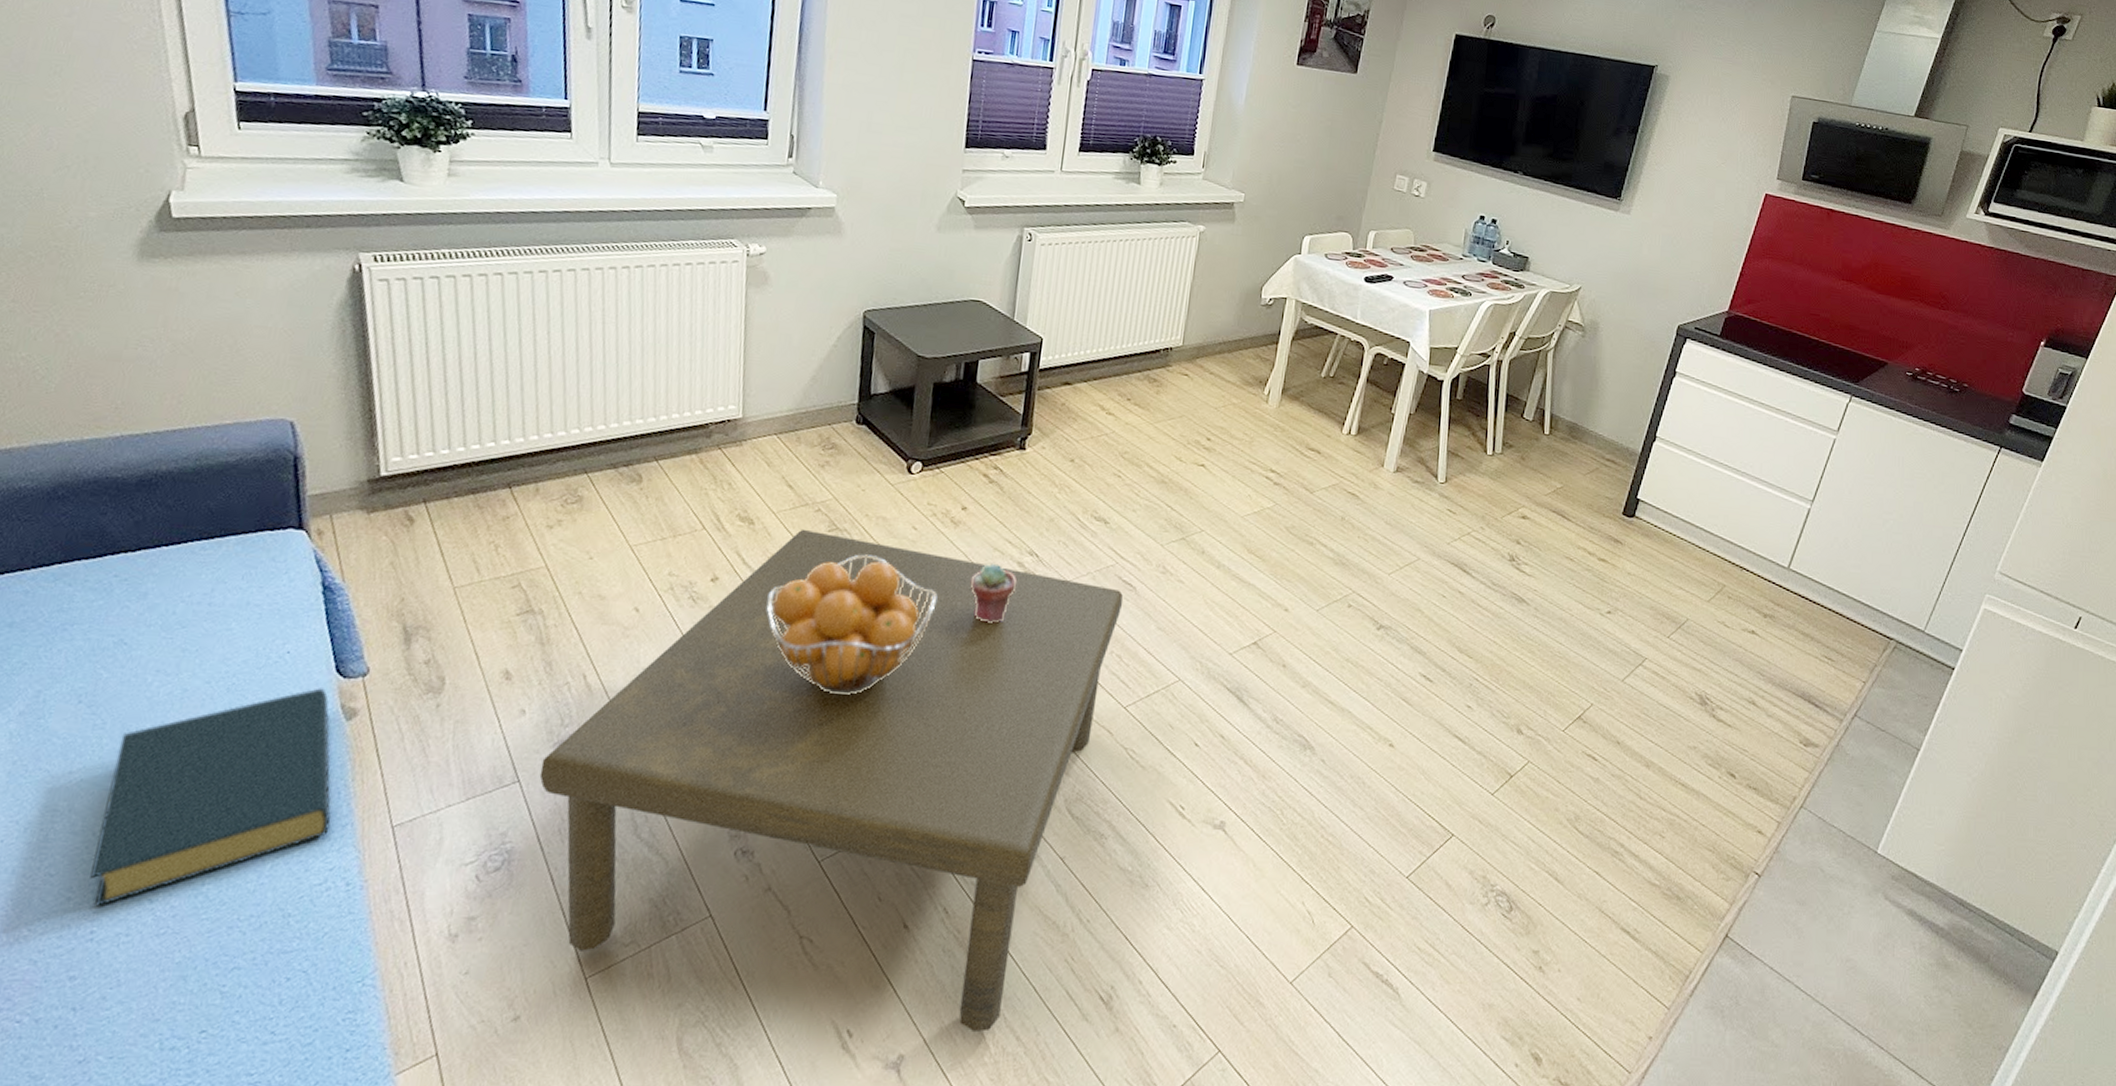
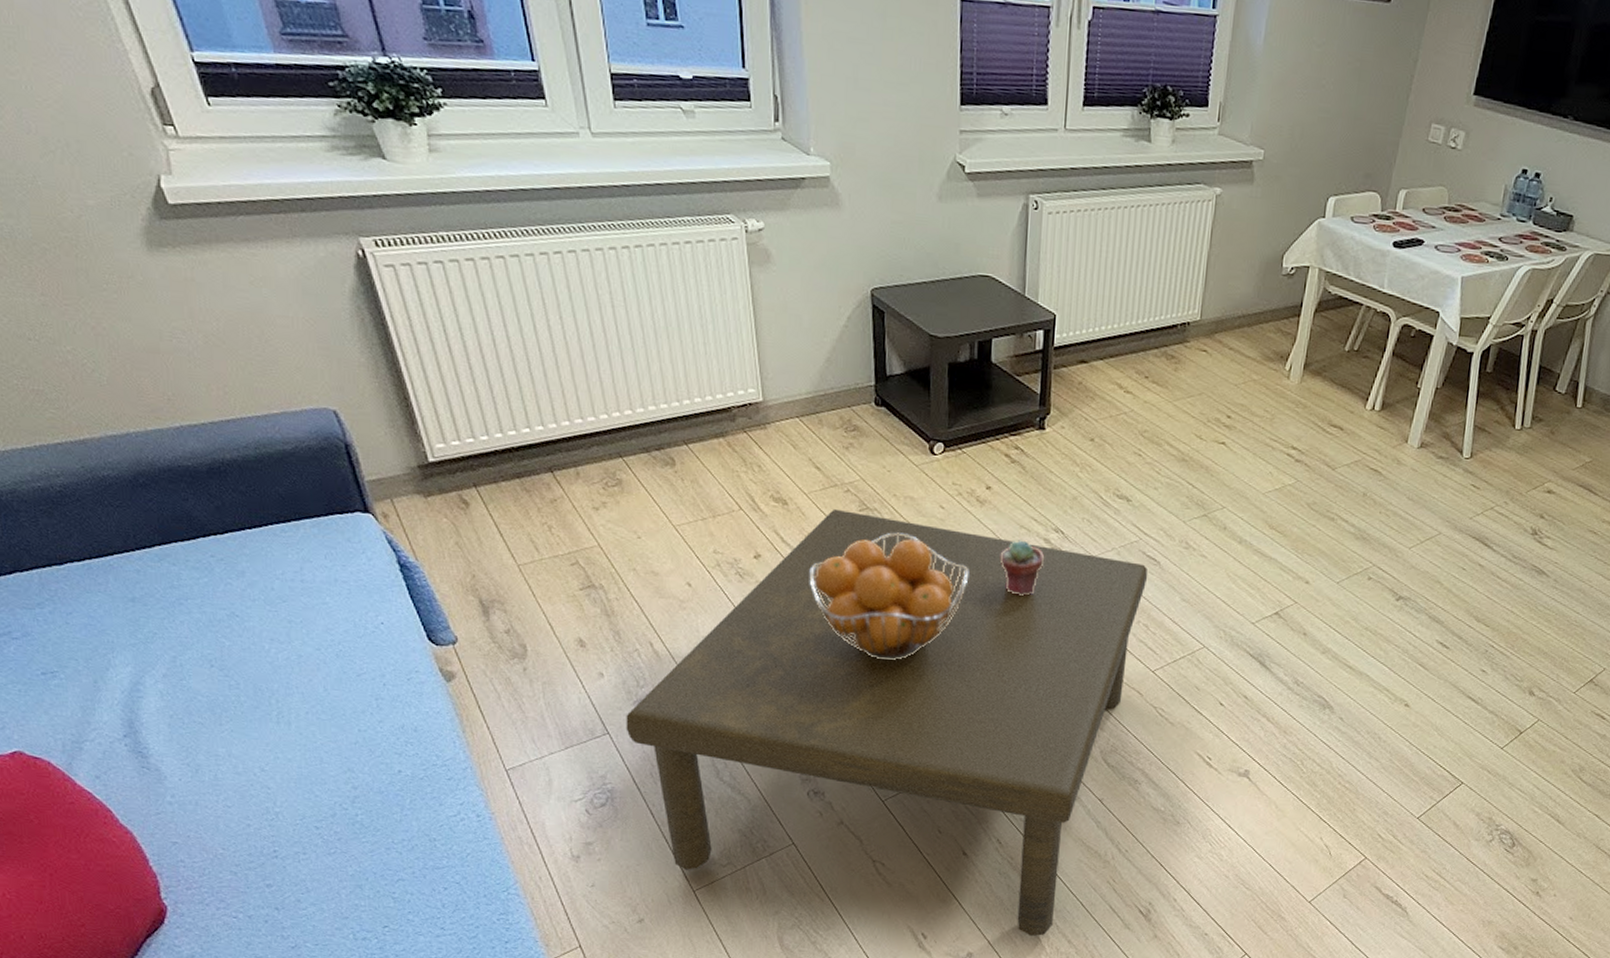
hardback book: present [90,688,332,907] -> none [256,654,452,831]

